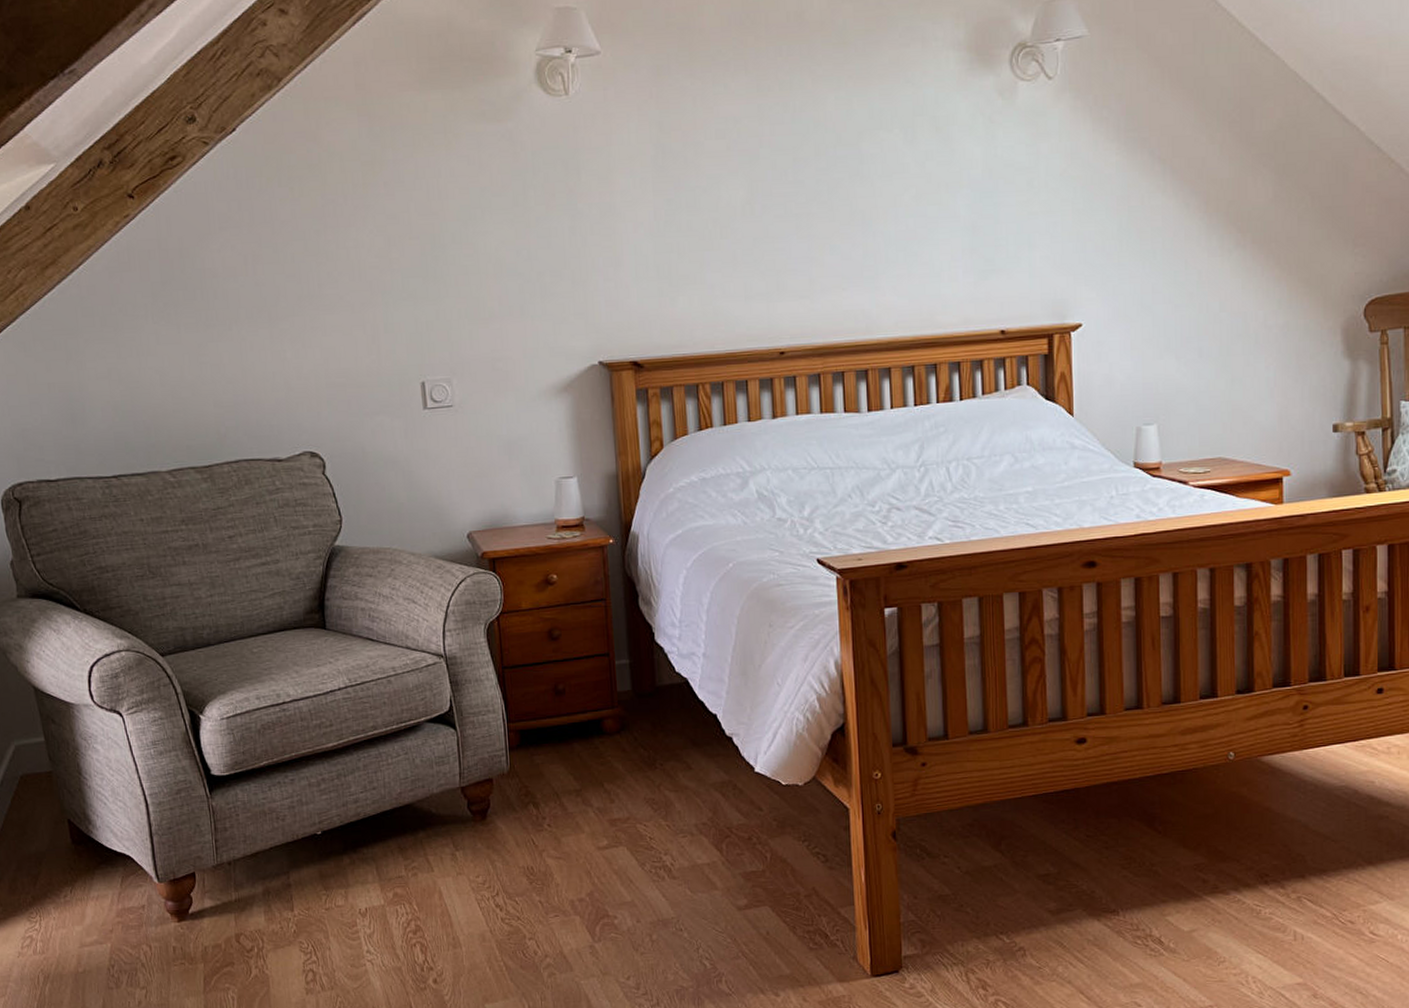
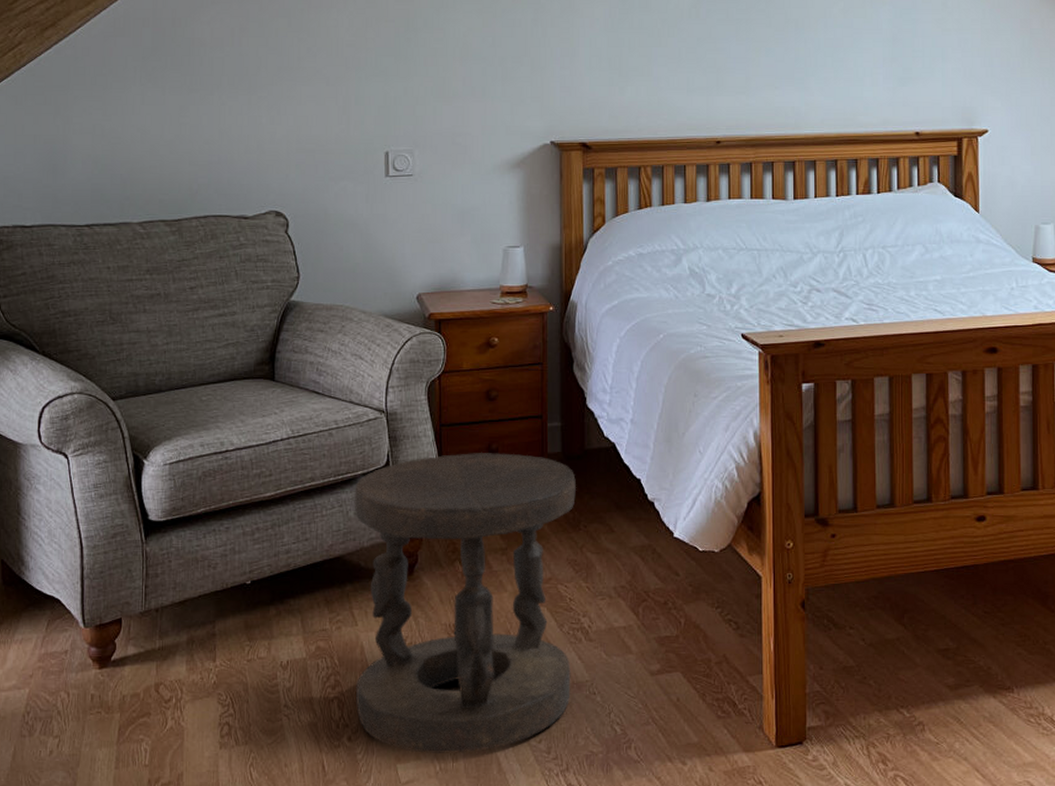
stool: none [418,693,657,993] -> present [354,452,576,753]

